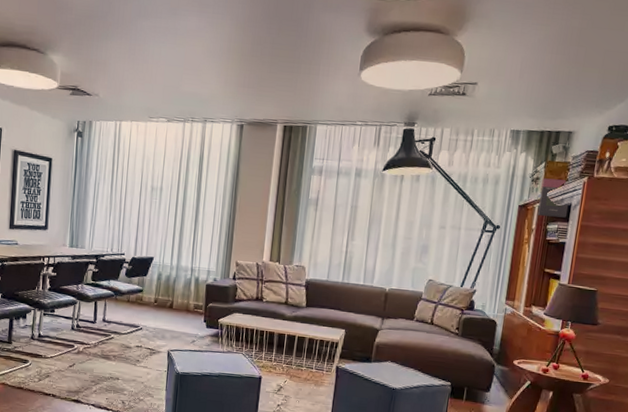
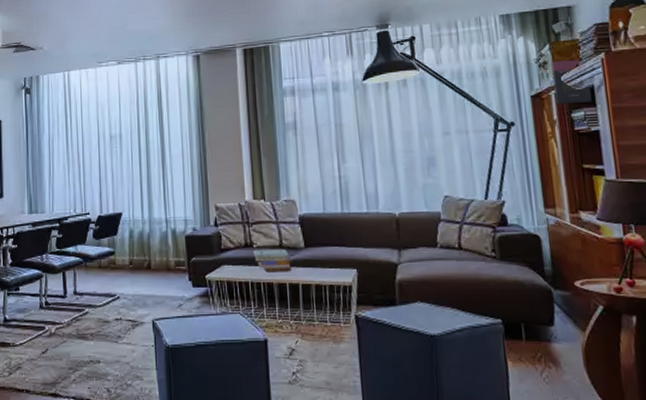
books: none [261,304,292,325] -> present [253,249,291,273]

